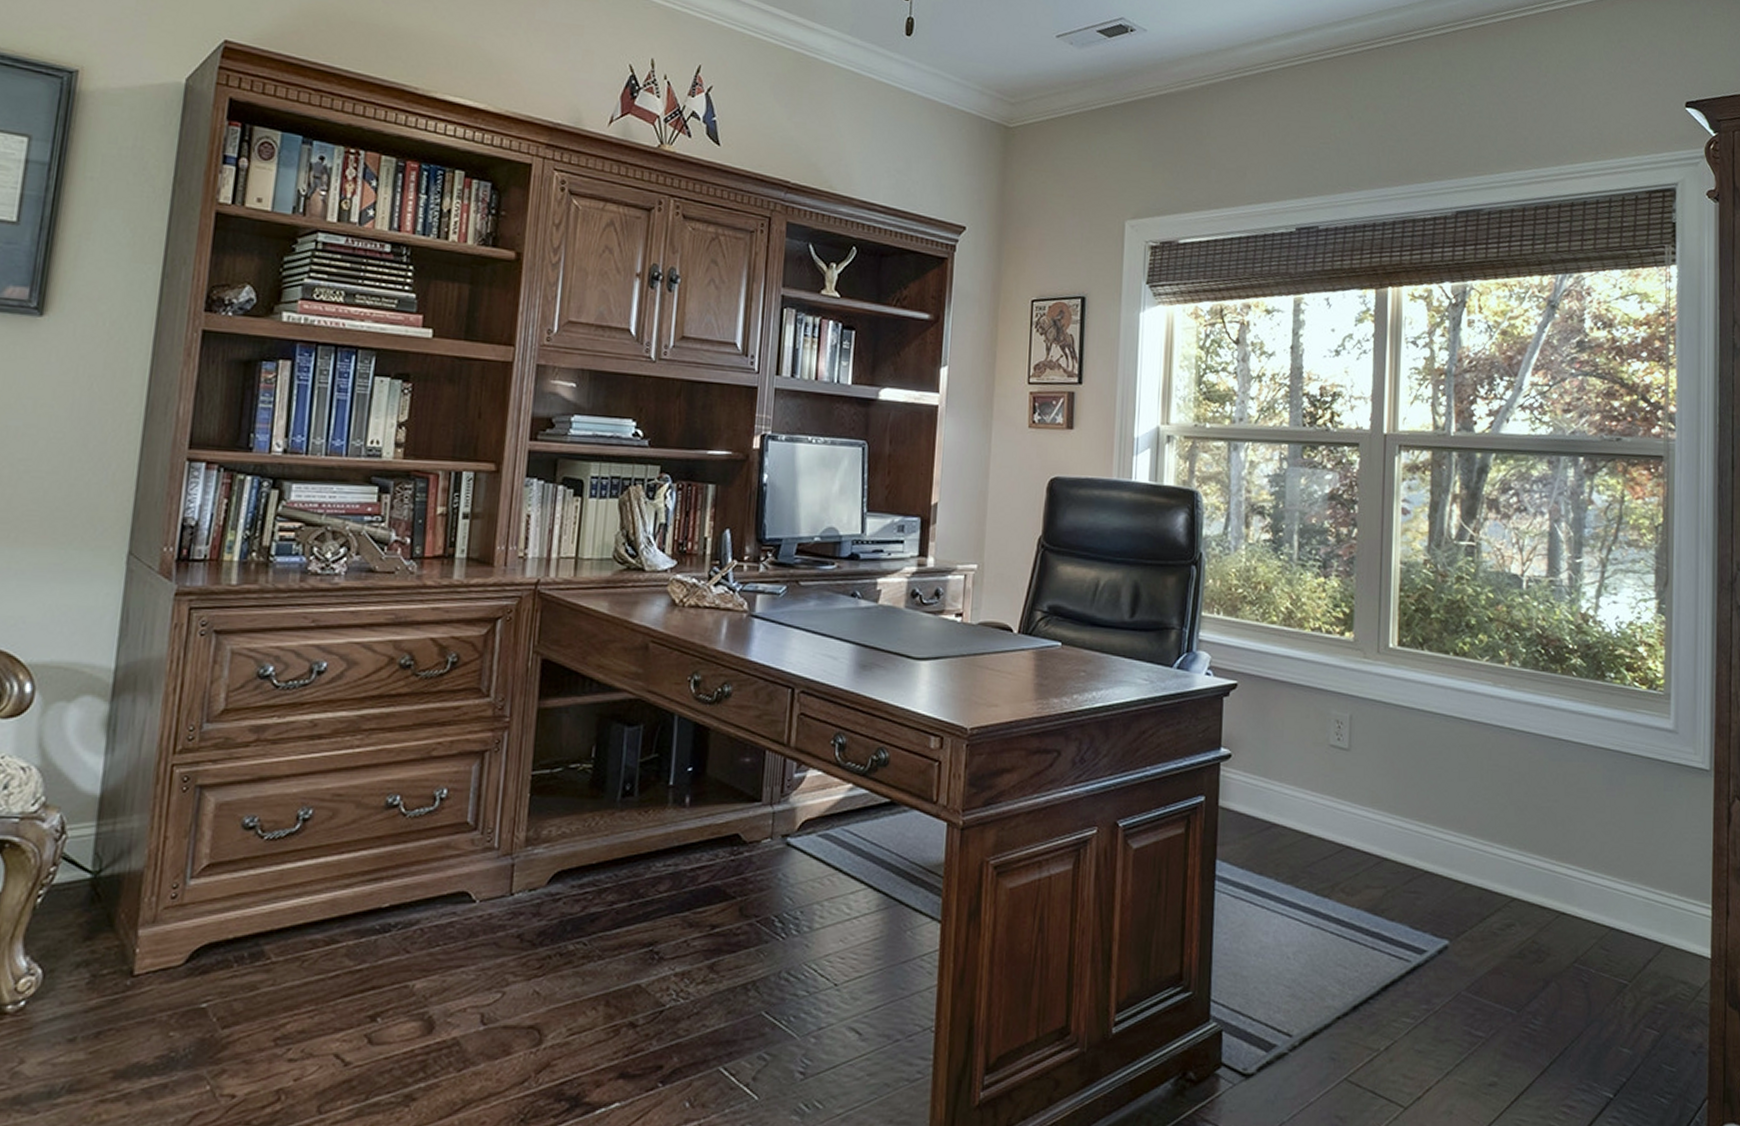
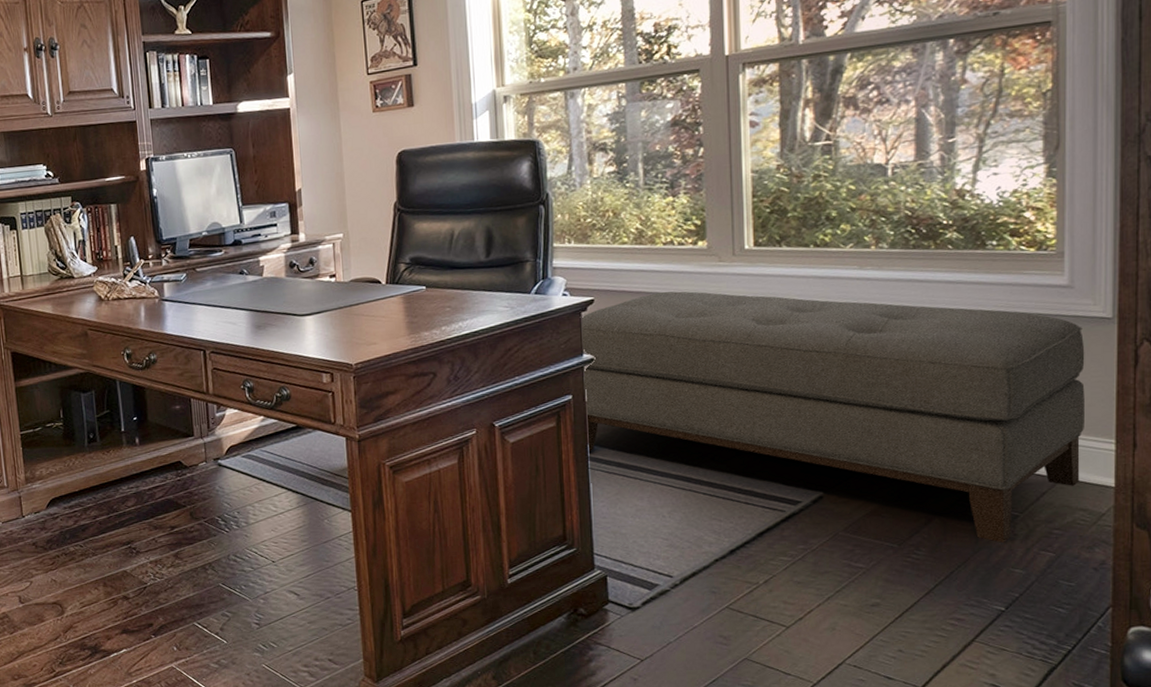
ottoman: none [1214,685,1687,1016] -> present [580,291,1085,543]

